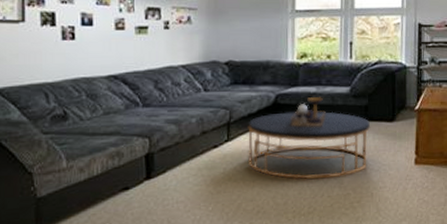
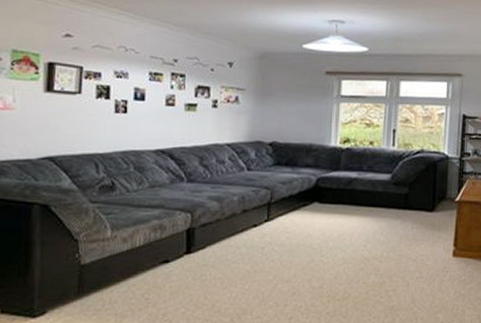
coffee table: present [248,97,371,180] -> none [286,182,410,265]

